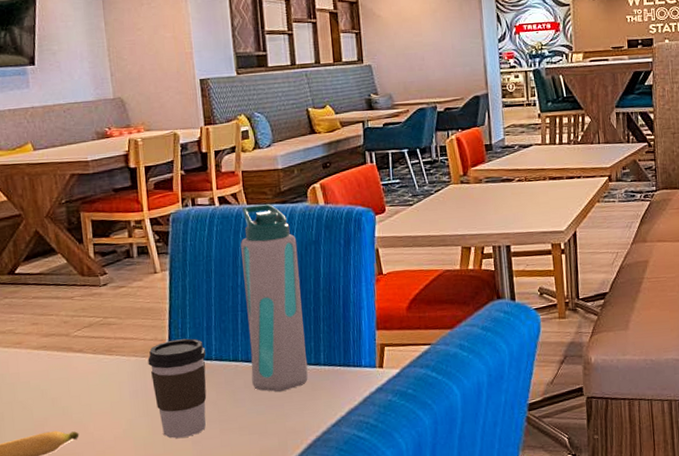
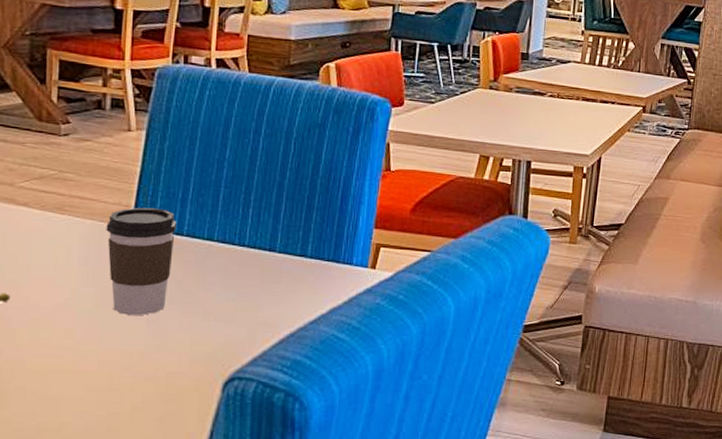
water bottle: present [241,204,309,392] -> none [226,74,300,280]

